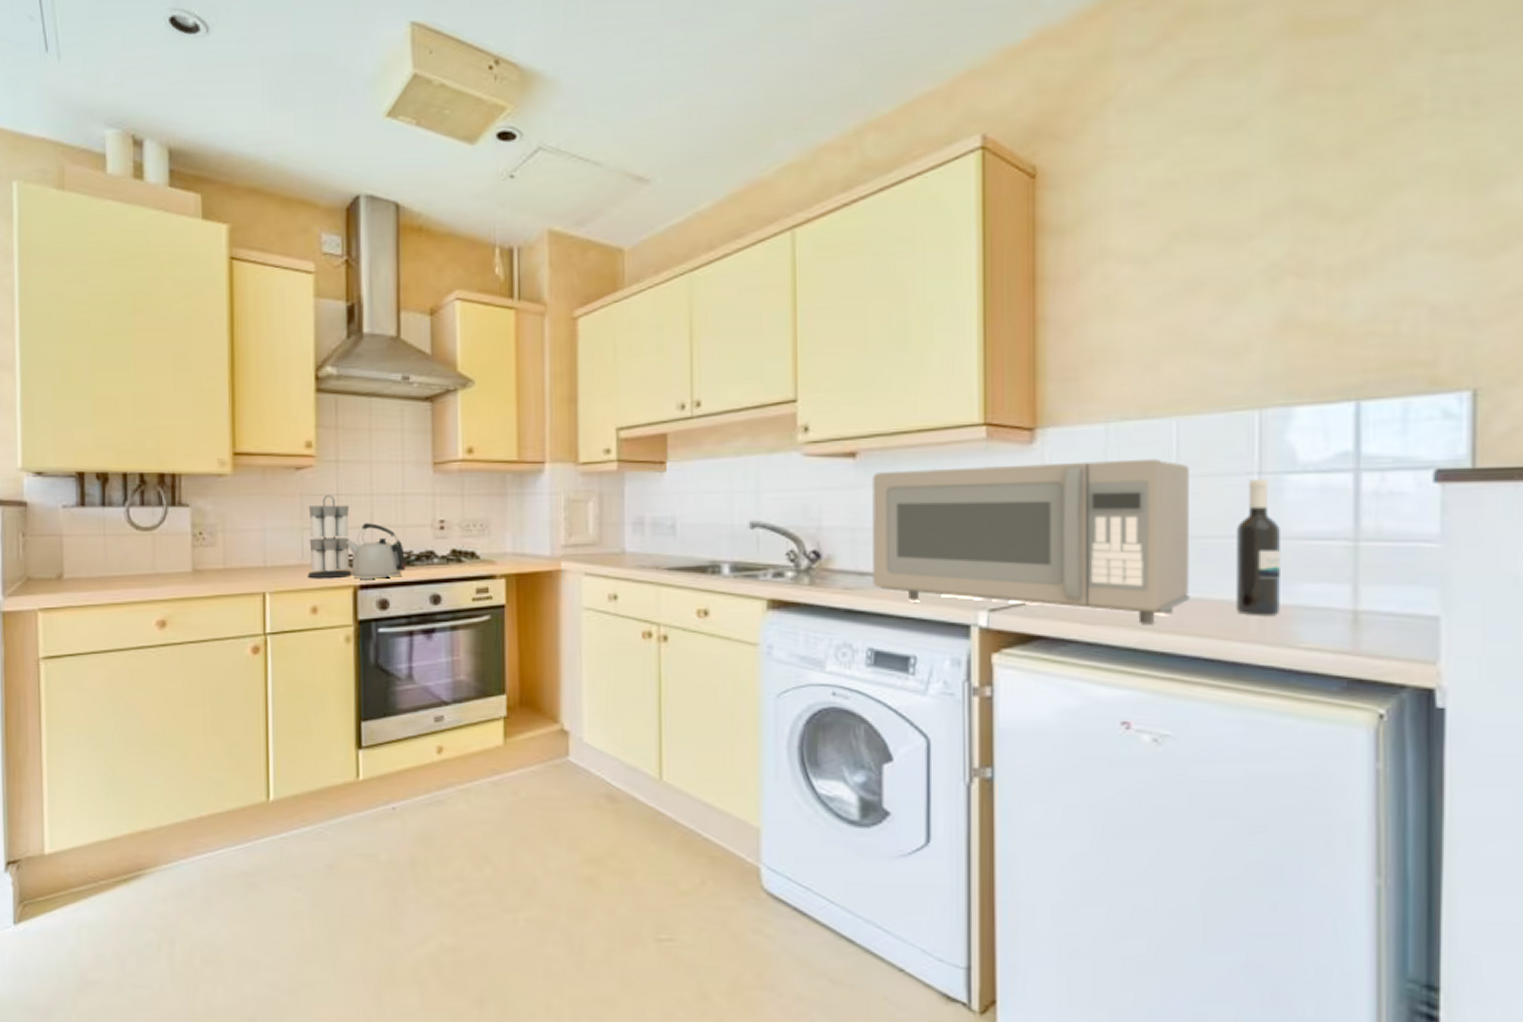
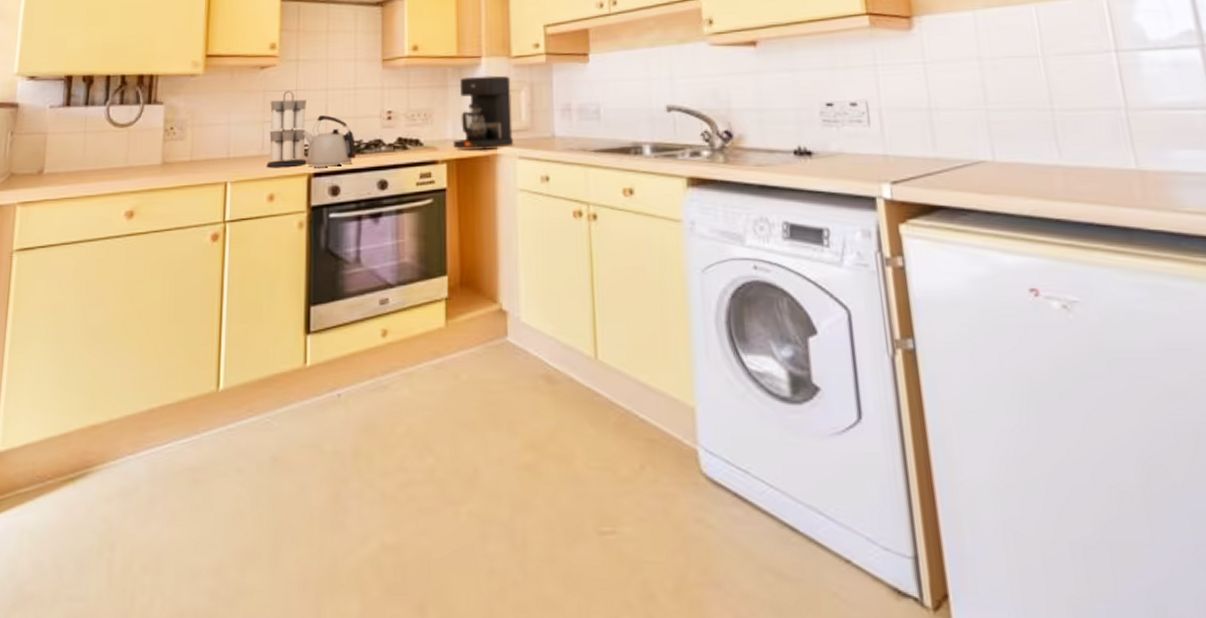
coffee maker: none [512,483,579,565] -> present [452,75,513,150]
microwave: present [871,458,1191,624] -> none [772,40,1075,193]
wine bottle: present [1235,479,1282,616] -> none [1104,56,1159,183]

